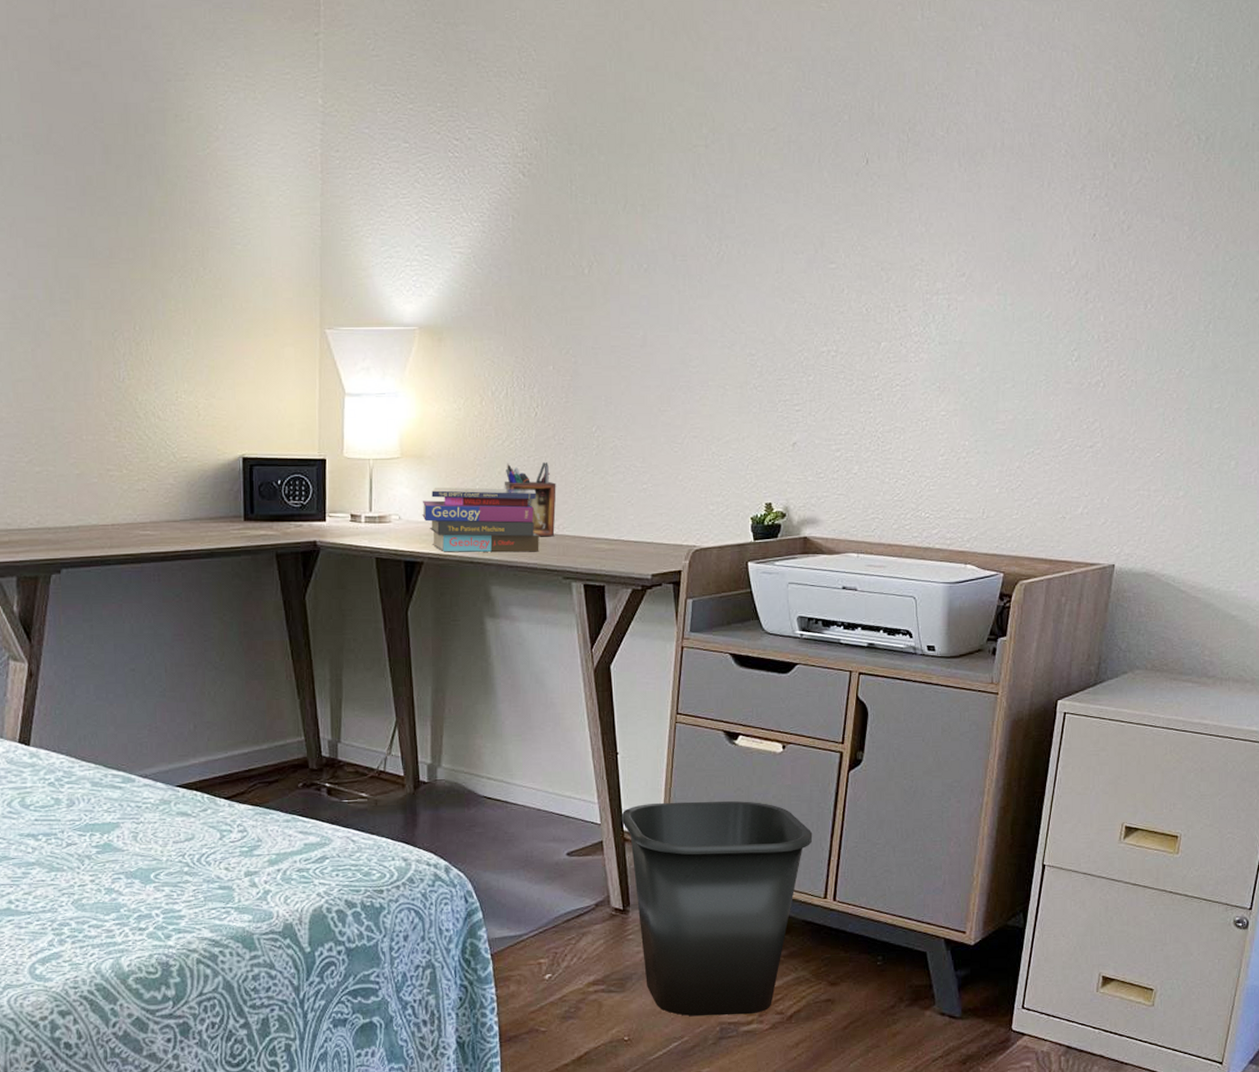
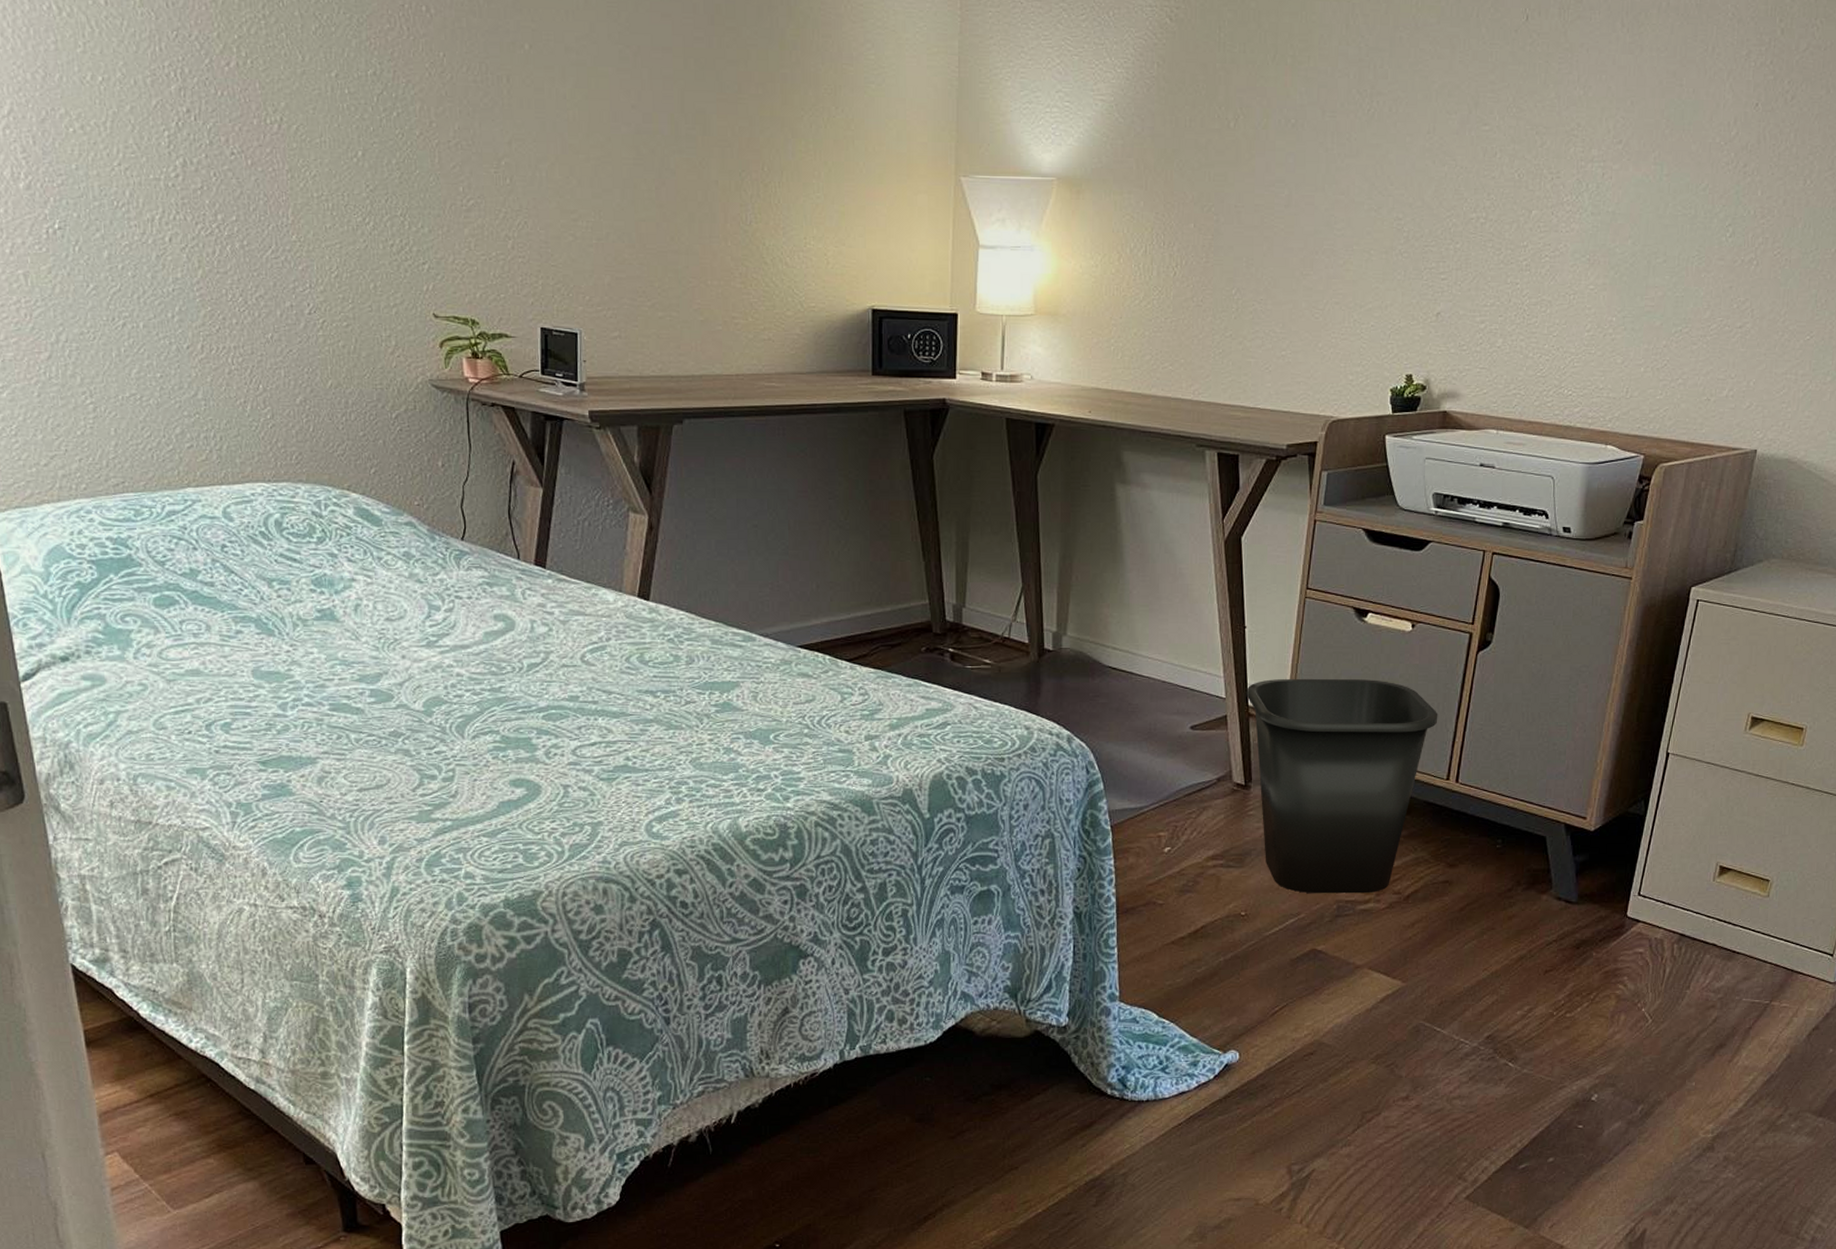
books: present [422,487,539,553] -> none [1055,346,1174,418]
desk organizer: present [504,462,556,537] -> none [1139,324,1193,403]

